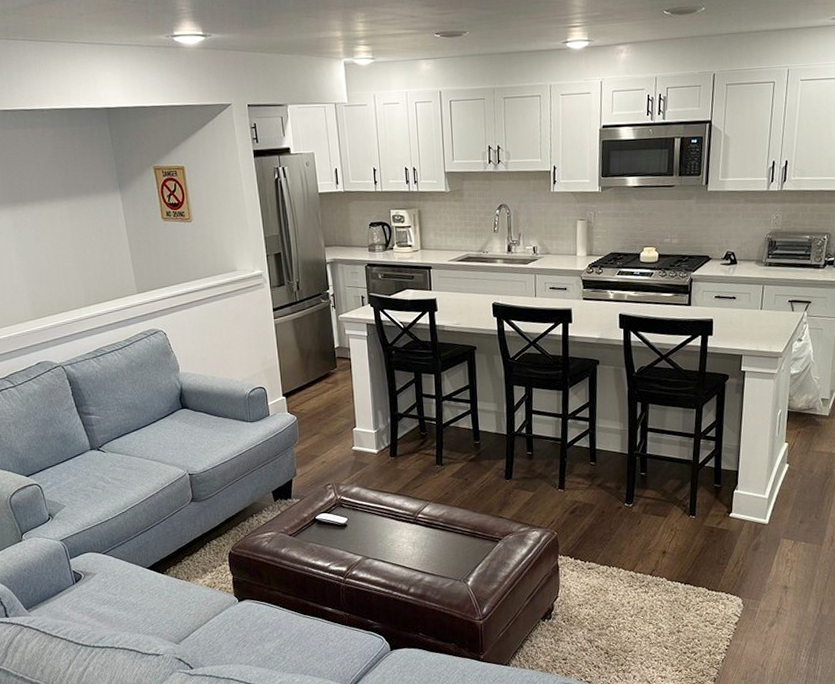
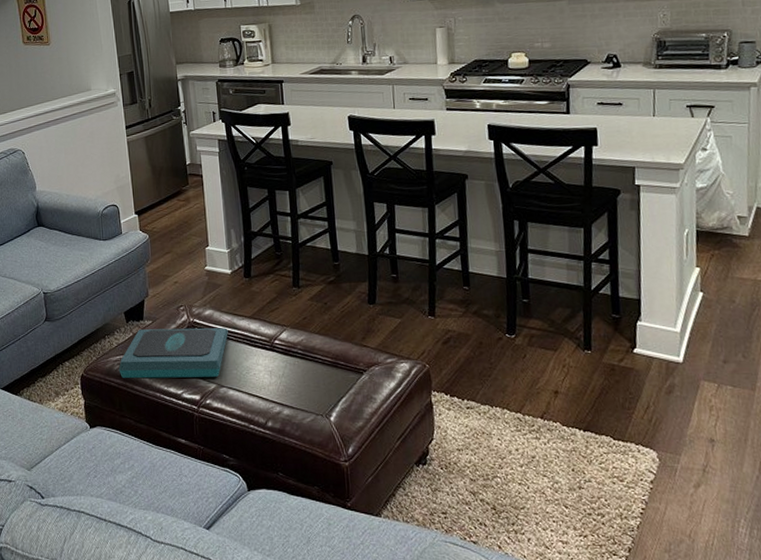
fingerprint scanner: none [266,504,374,554] -> present [118,328,228,379]

